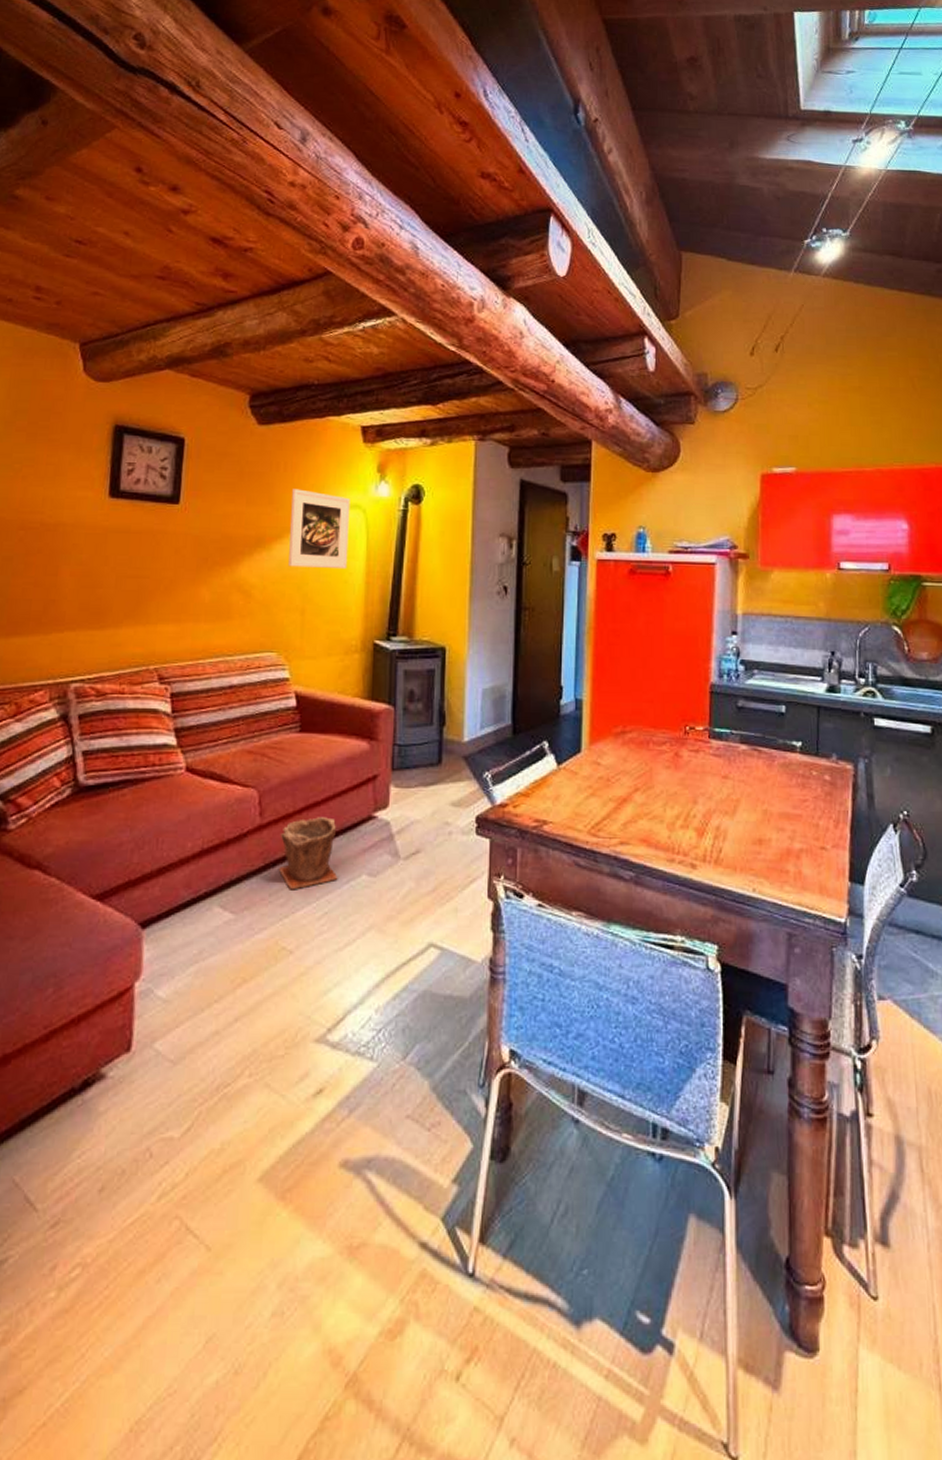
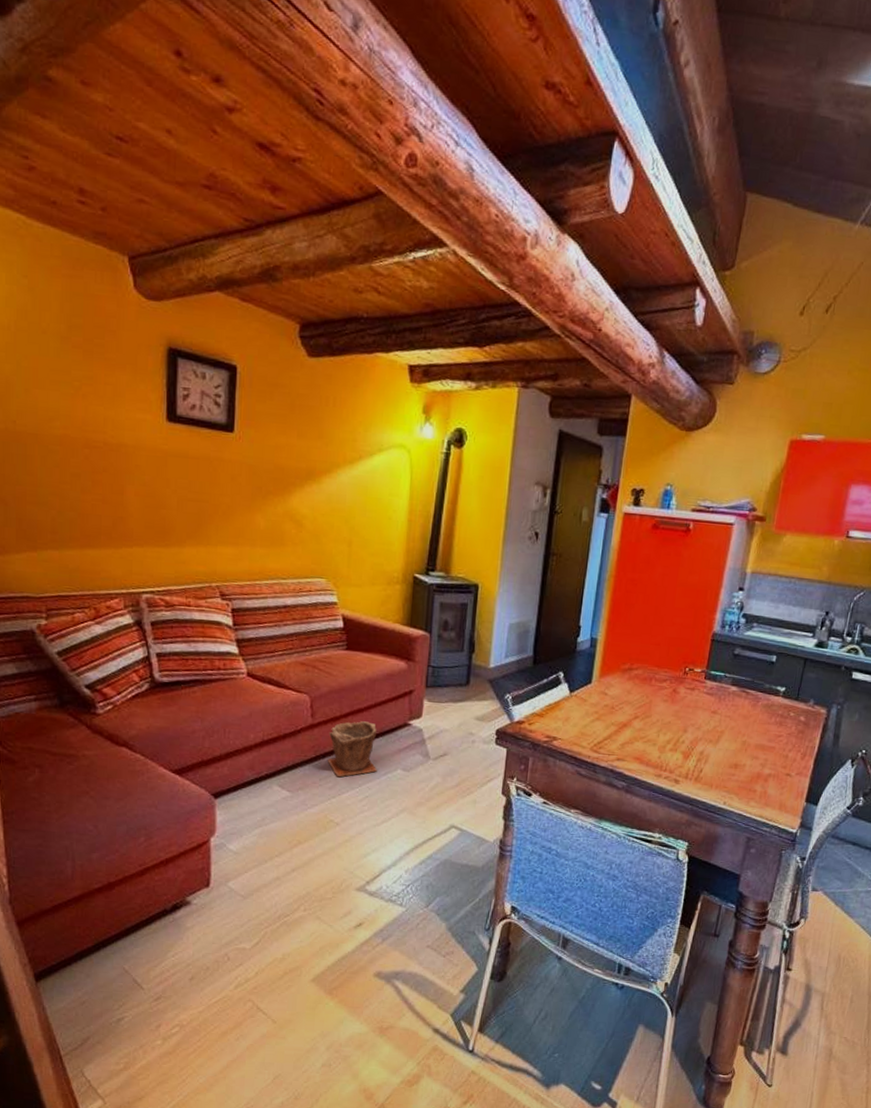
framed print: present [288,489,350,570] -> none [337,424,396,507]

